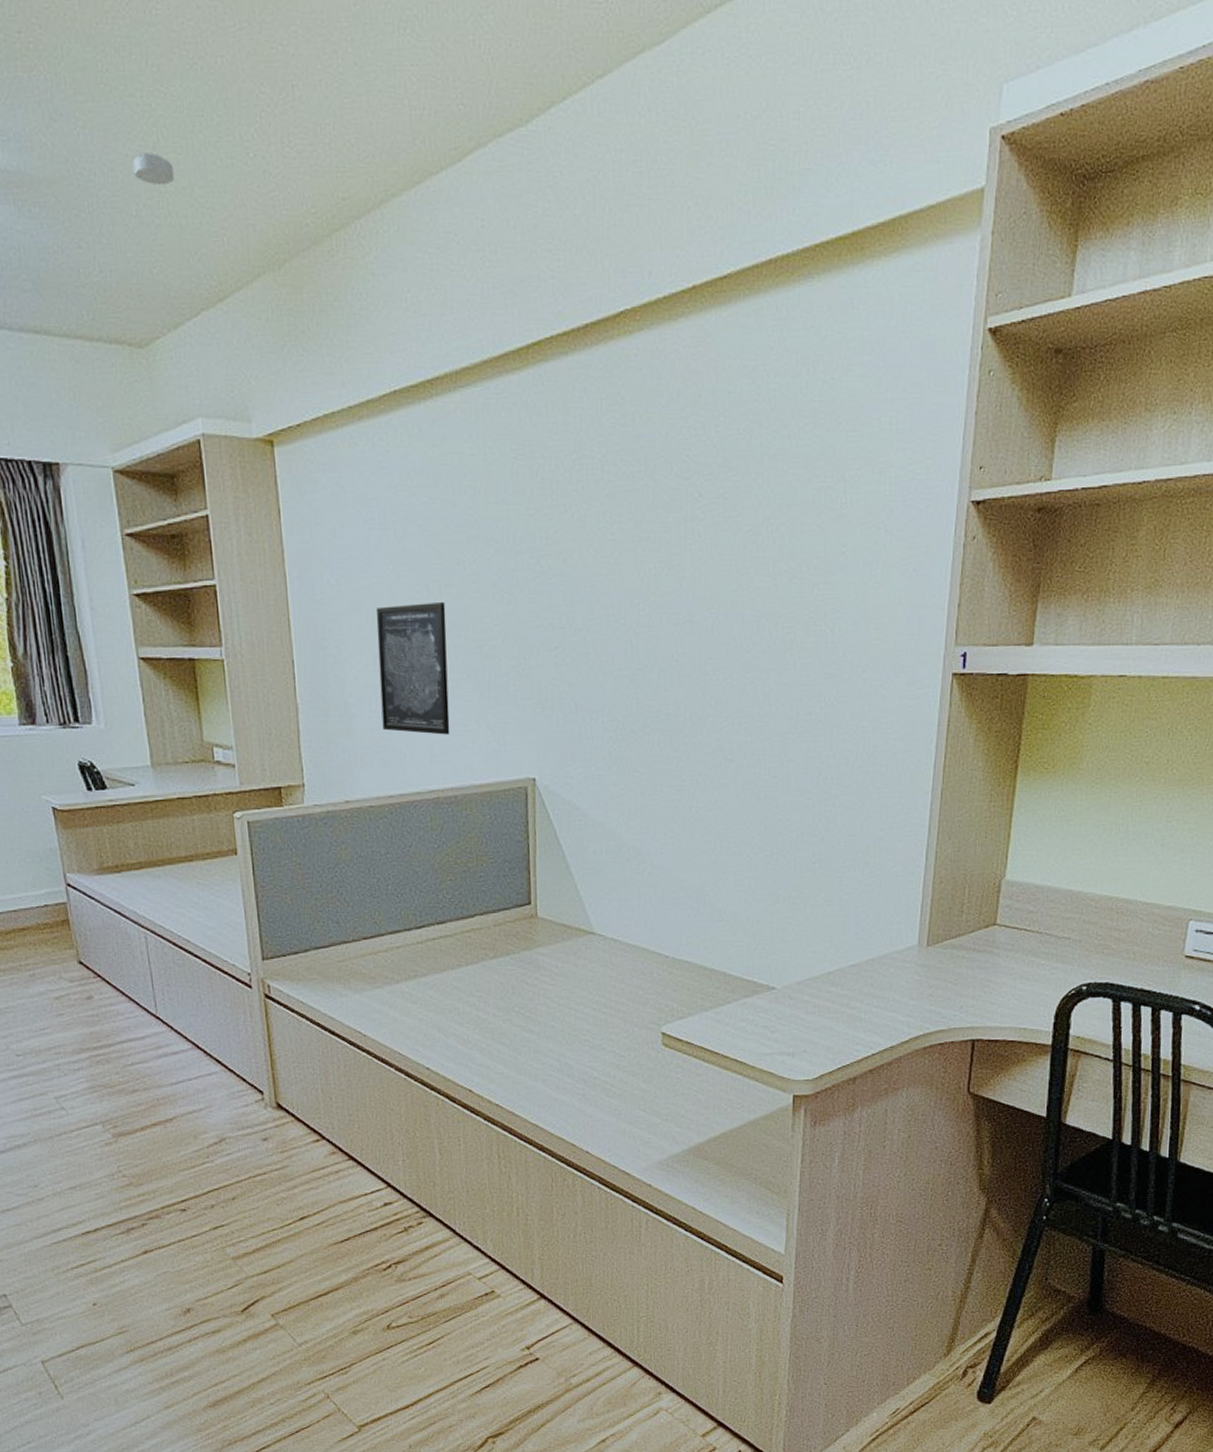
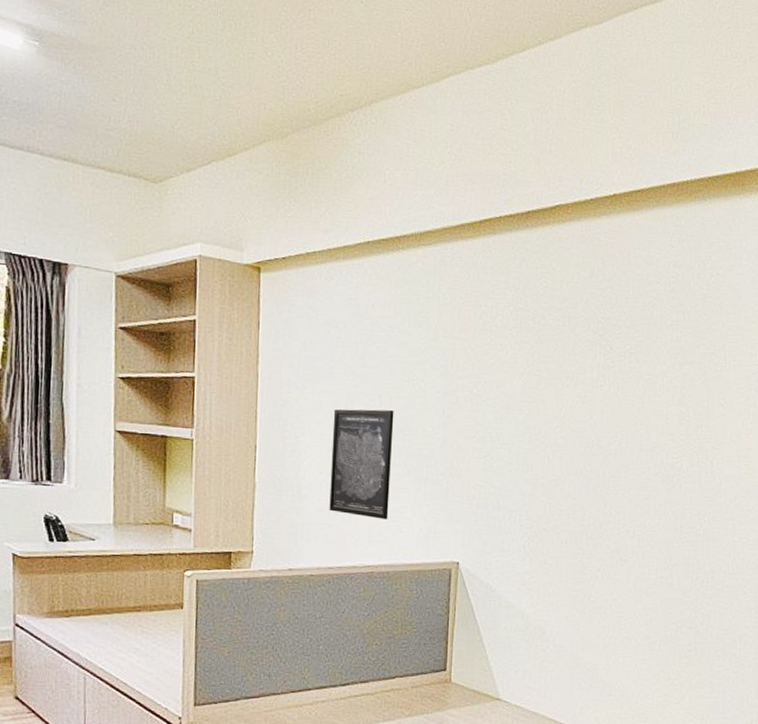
smoke detector: present [133,153,174,186] -> none [169,39,203,65]

